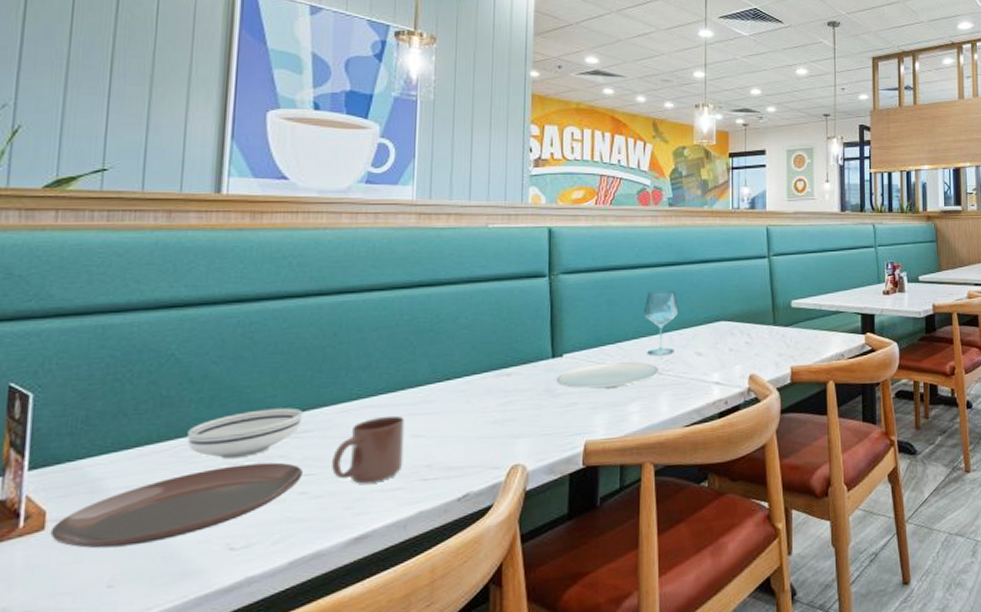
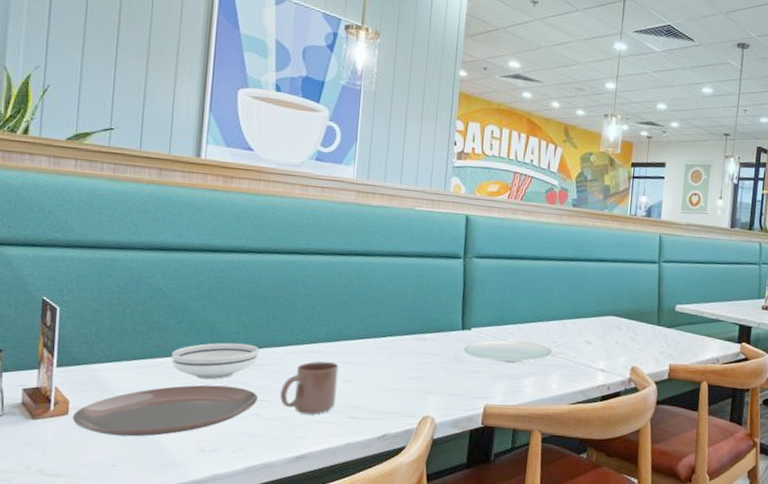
wine glass: present [643,290,679,357] -> none [542,282,574,341]

